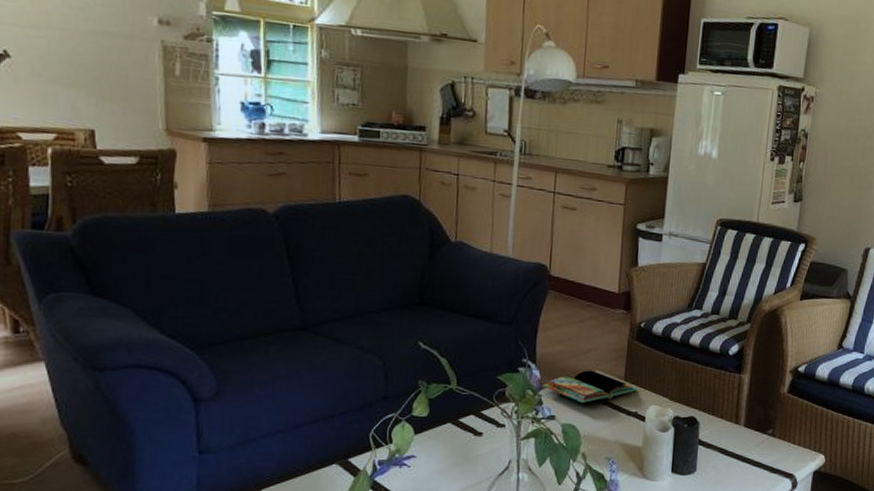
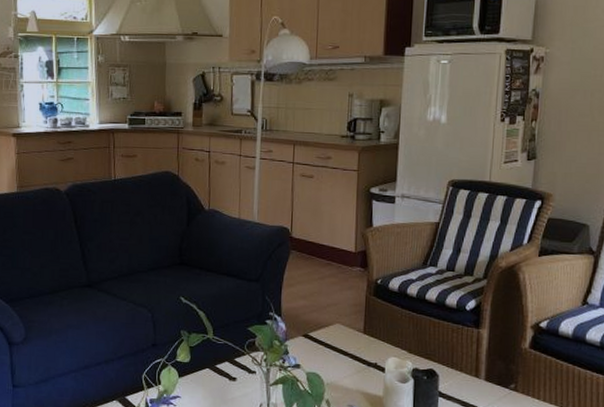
book: present [543,370,637,403] -> none [288,323,376,354]

